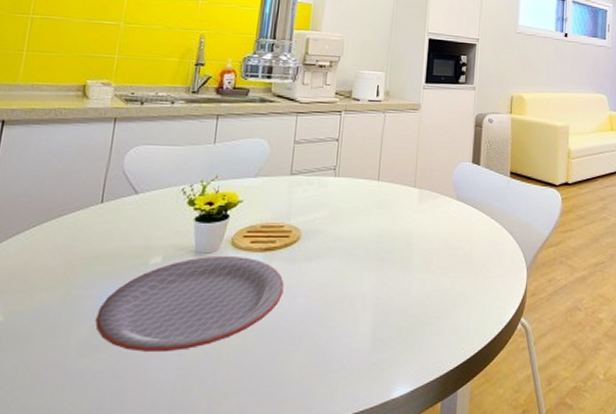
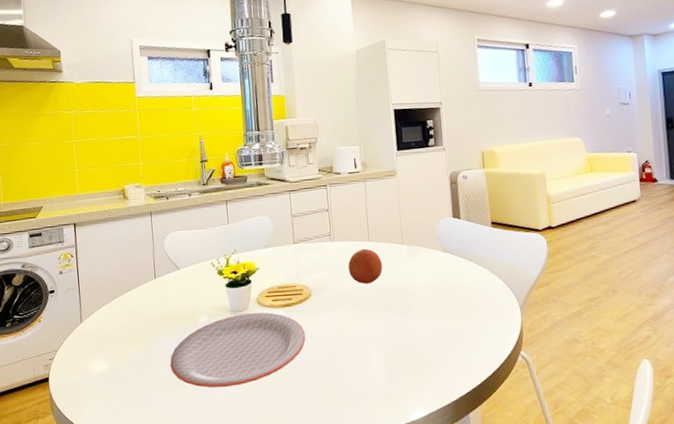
fruit: none [348,188,390,230] -> present [348,248,383,284]

